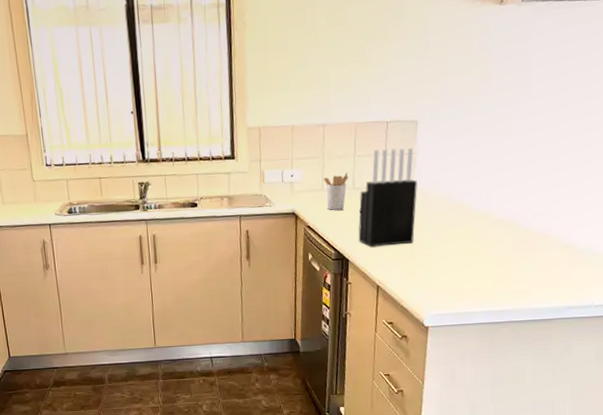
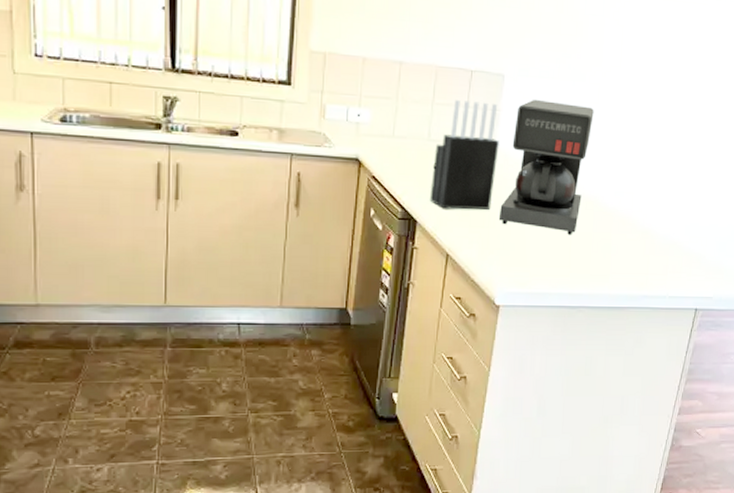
utensil holder: present [323,172,348,210] -> none [395,120,424,162]
coffee maker: none [422,137,506,258] -> present [499,99,594,235]

